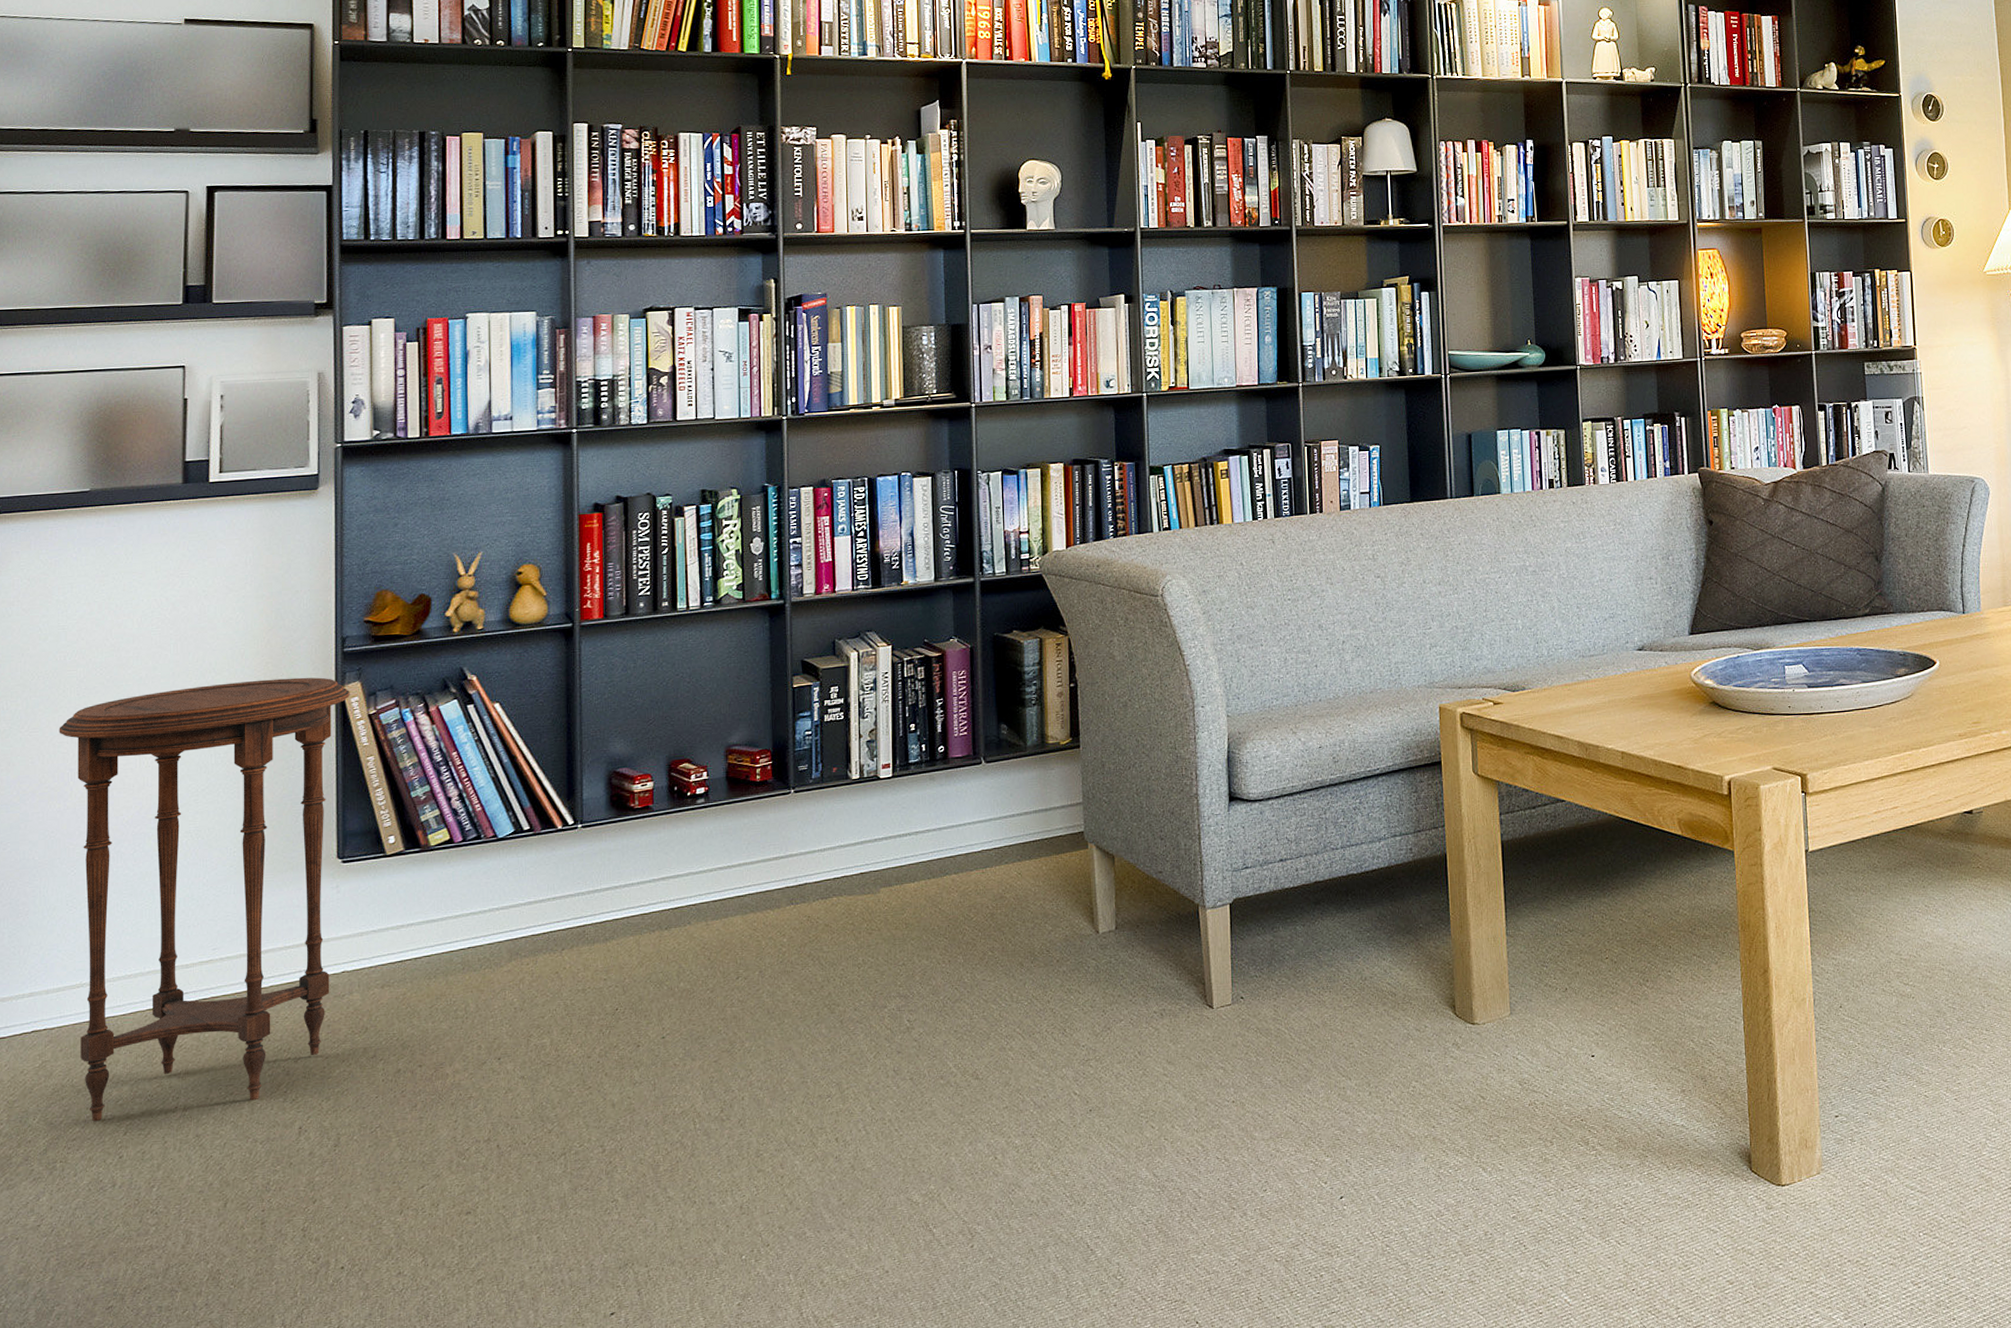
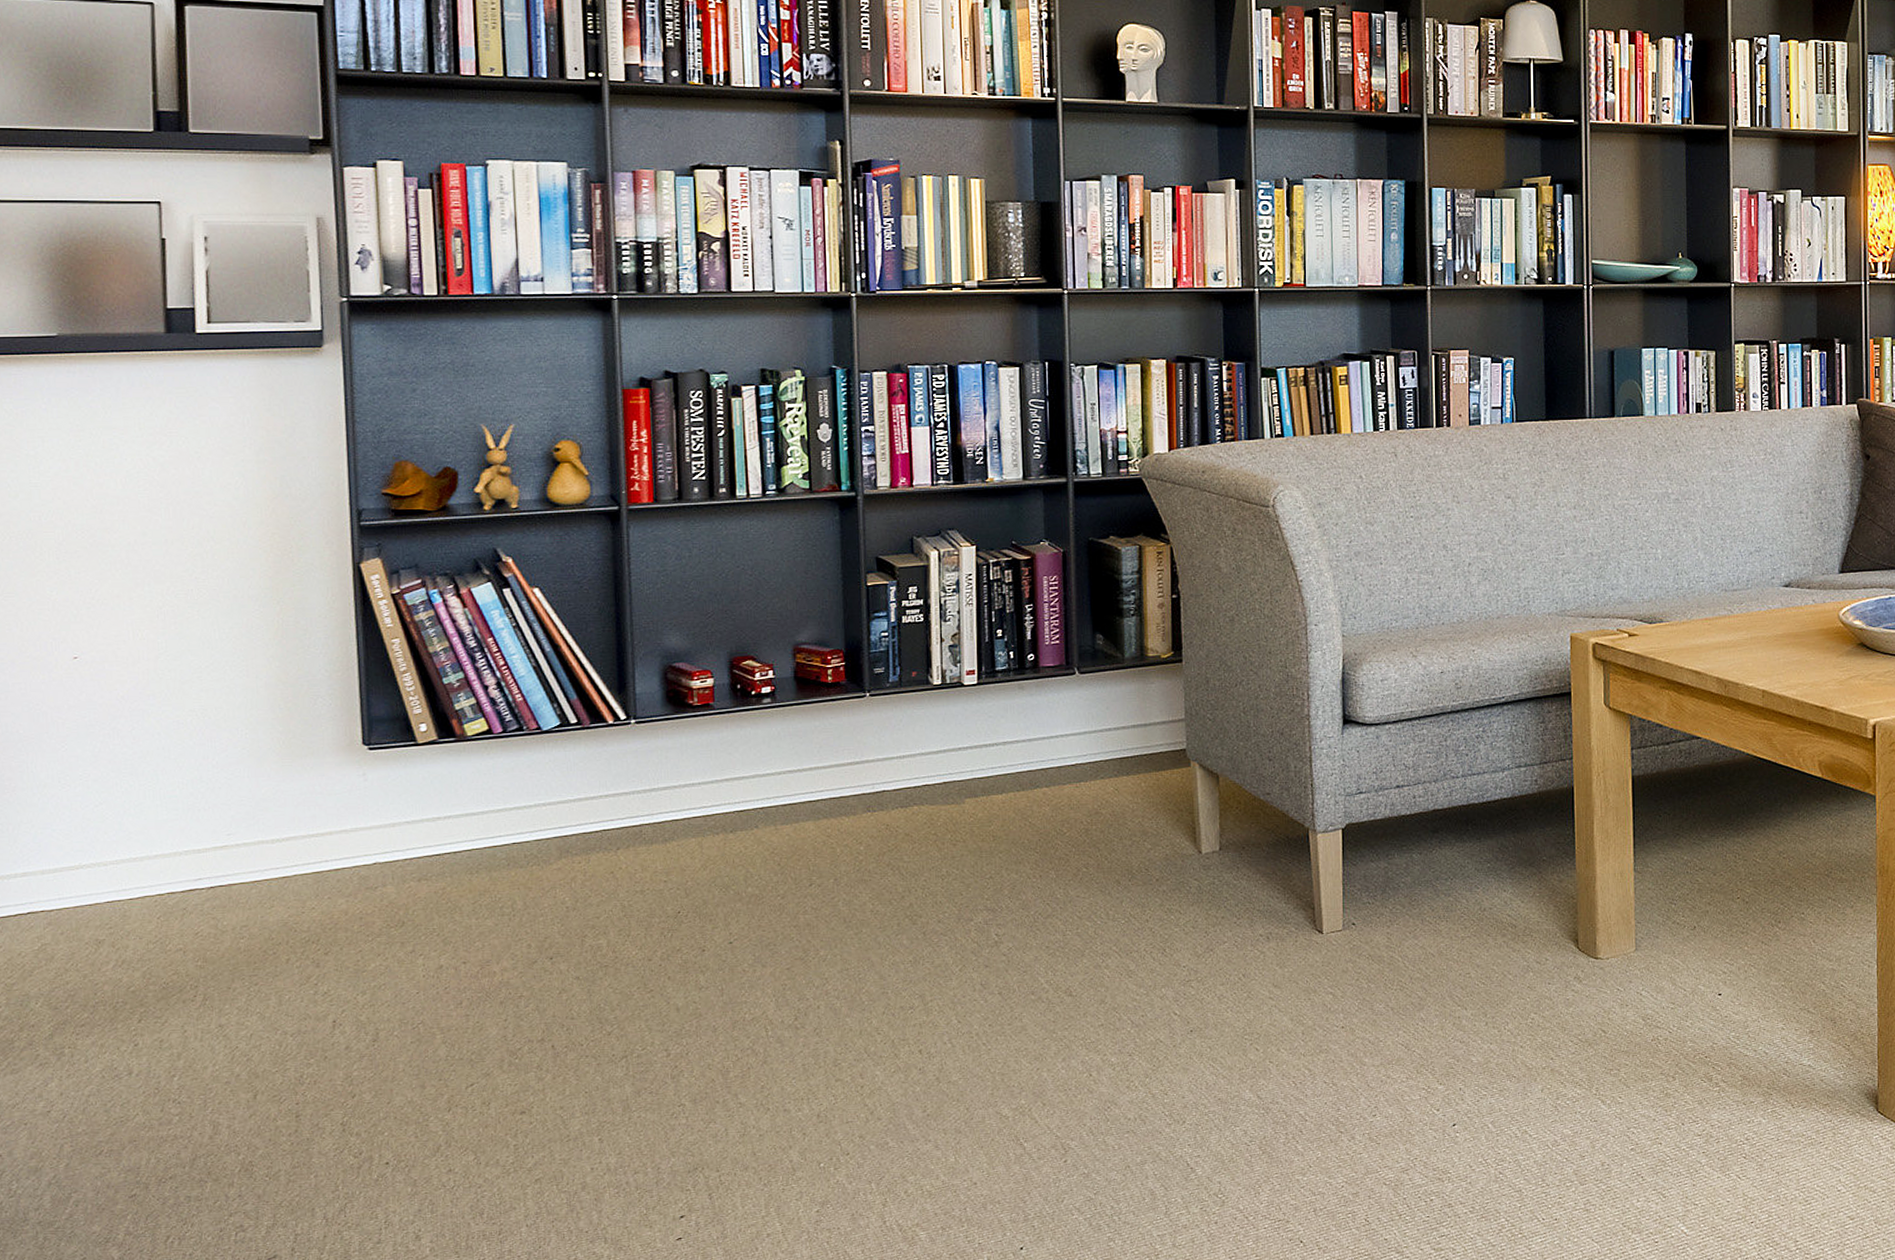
side table: present [59,677,350,1122] -> none [37,551,370,1008]

